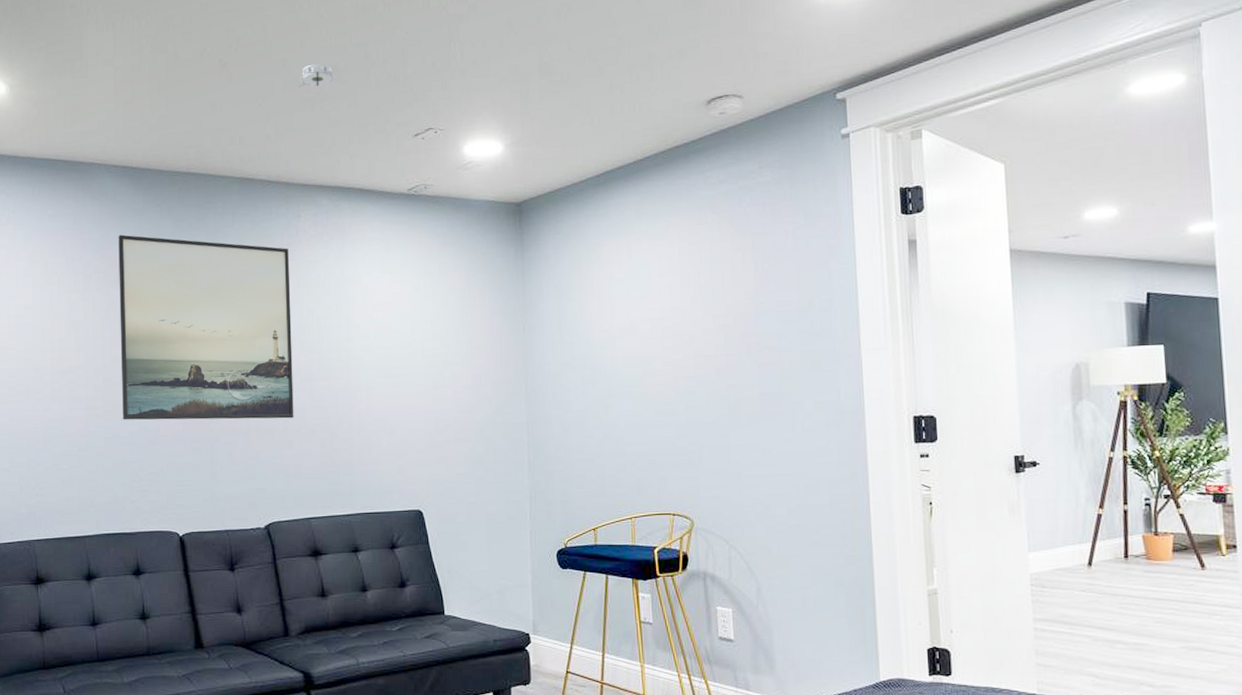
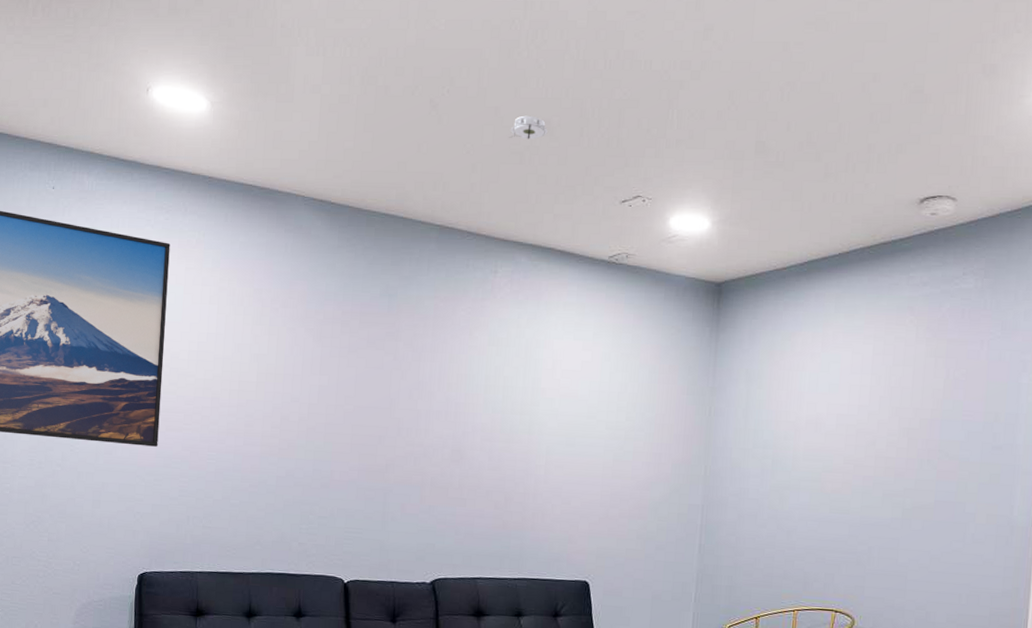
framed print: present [118,234,294,420] -> none [297,271,482,477]

